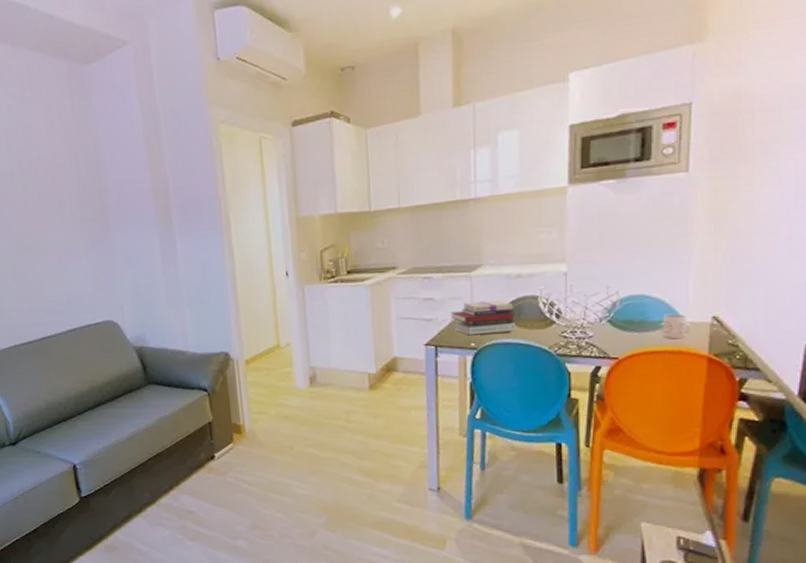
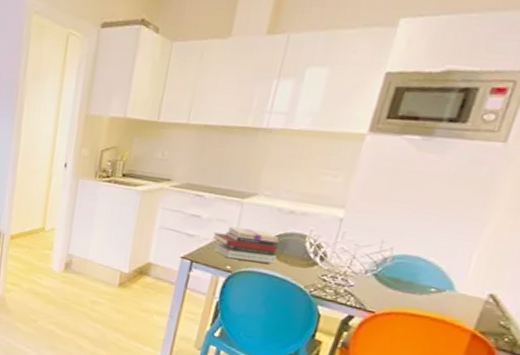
mug: present [662,313,691,339] -> none [428,280,463,309]

